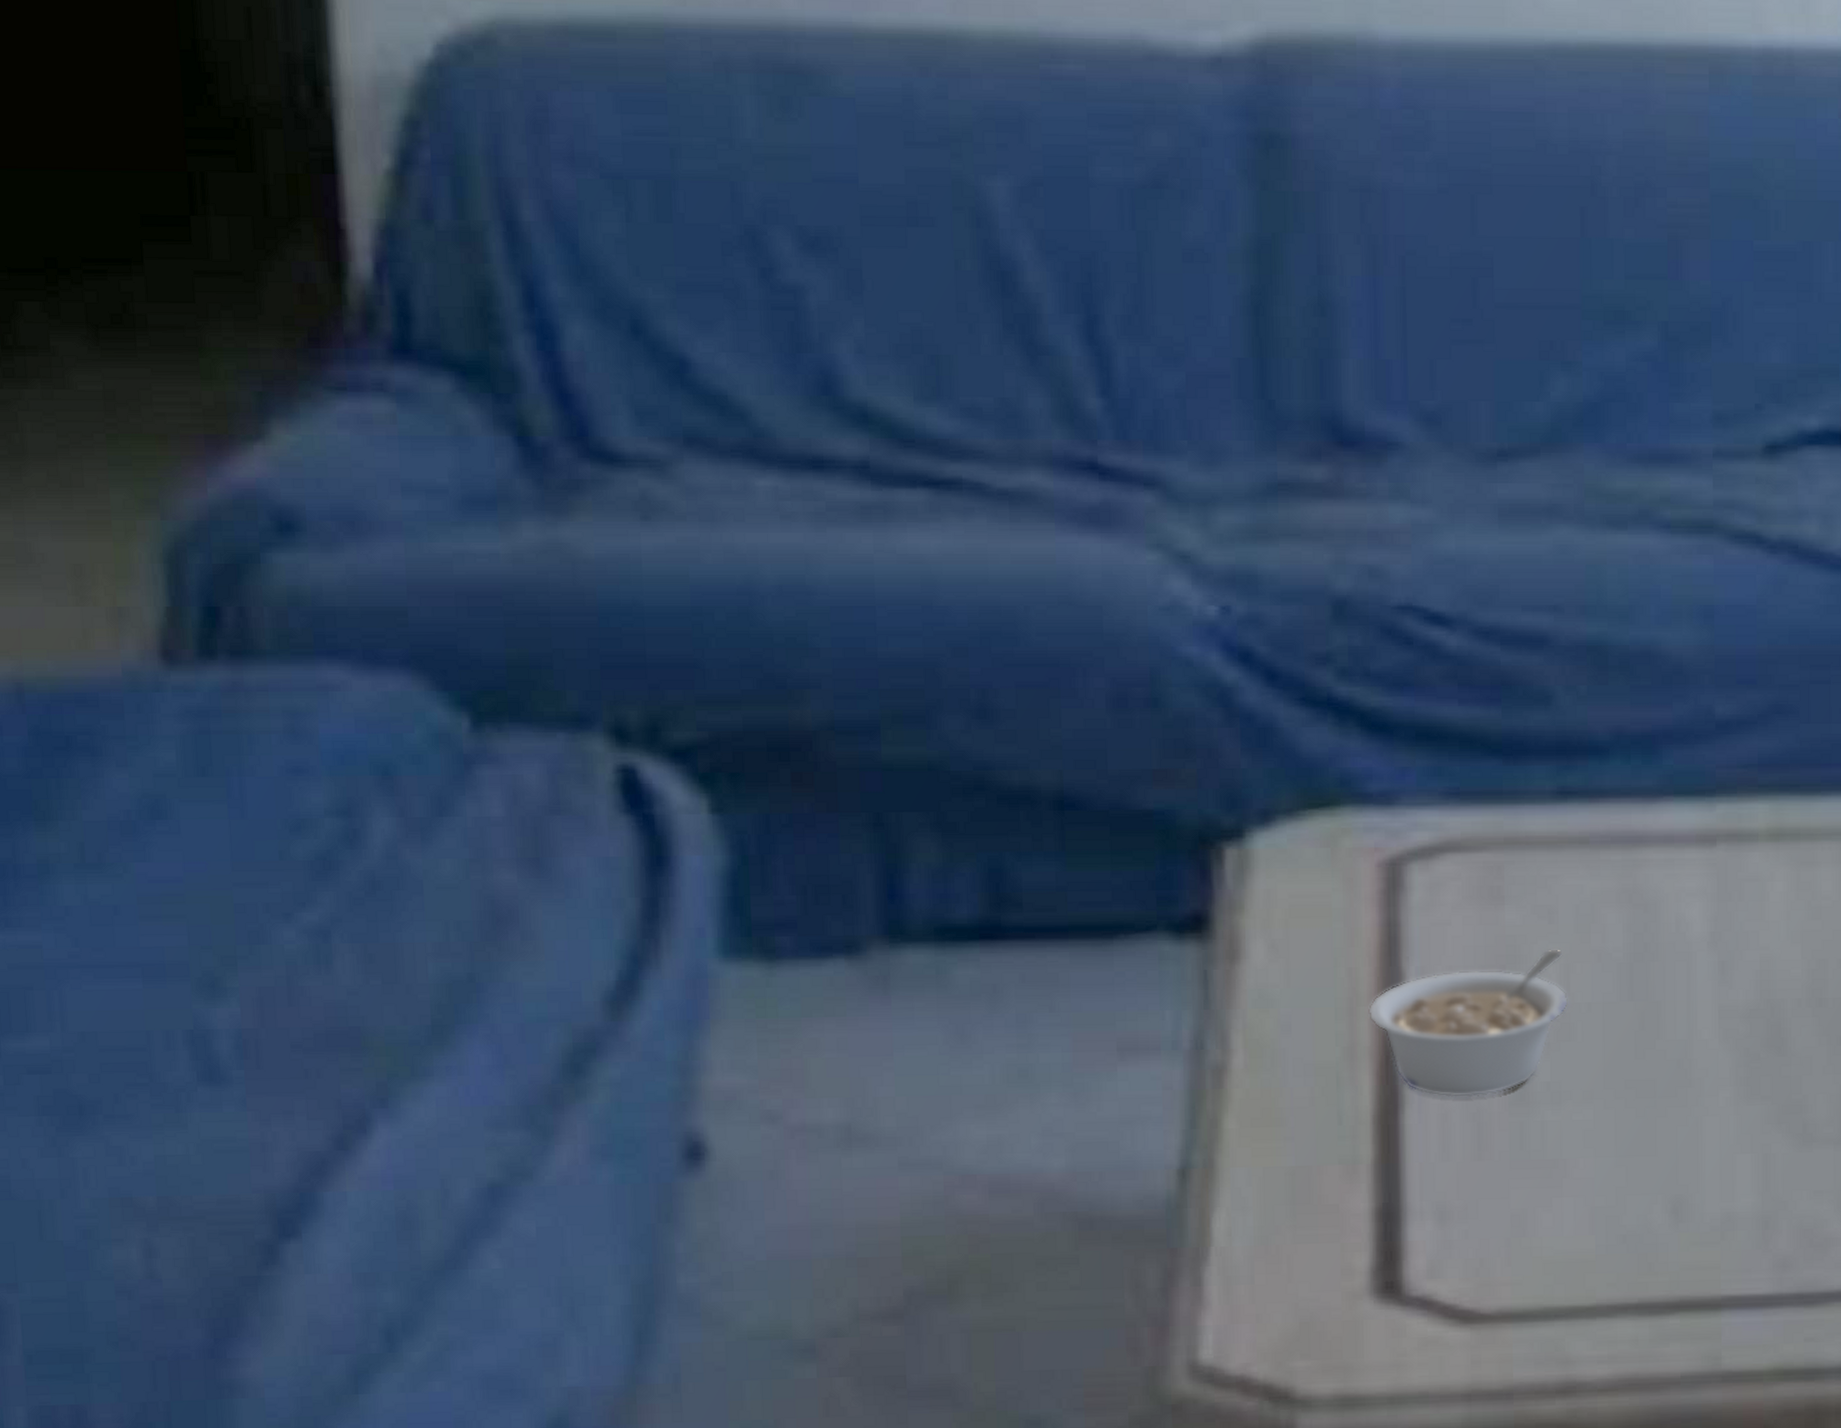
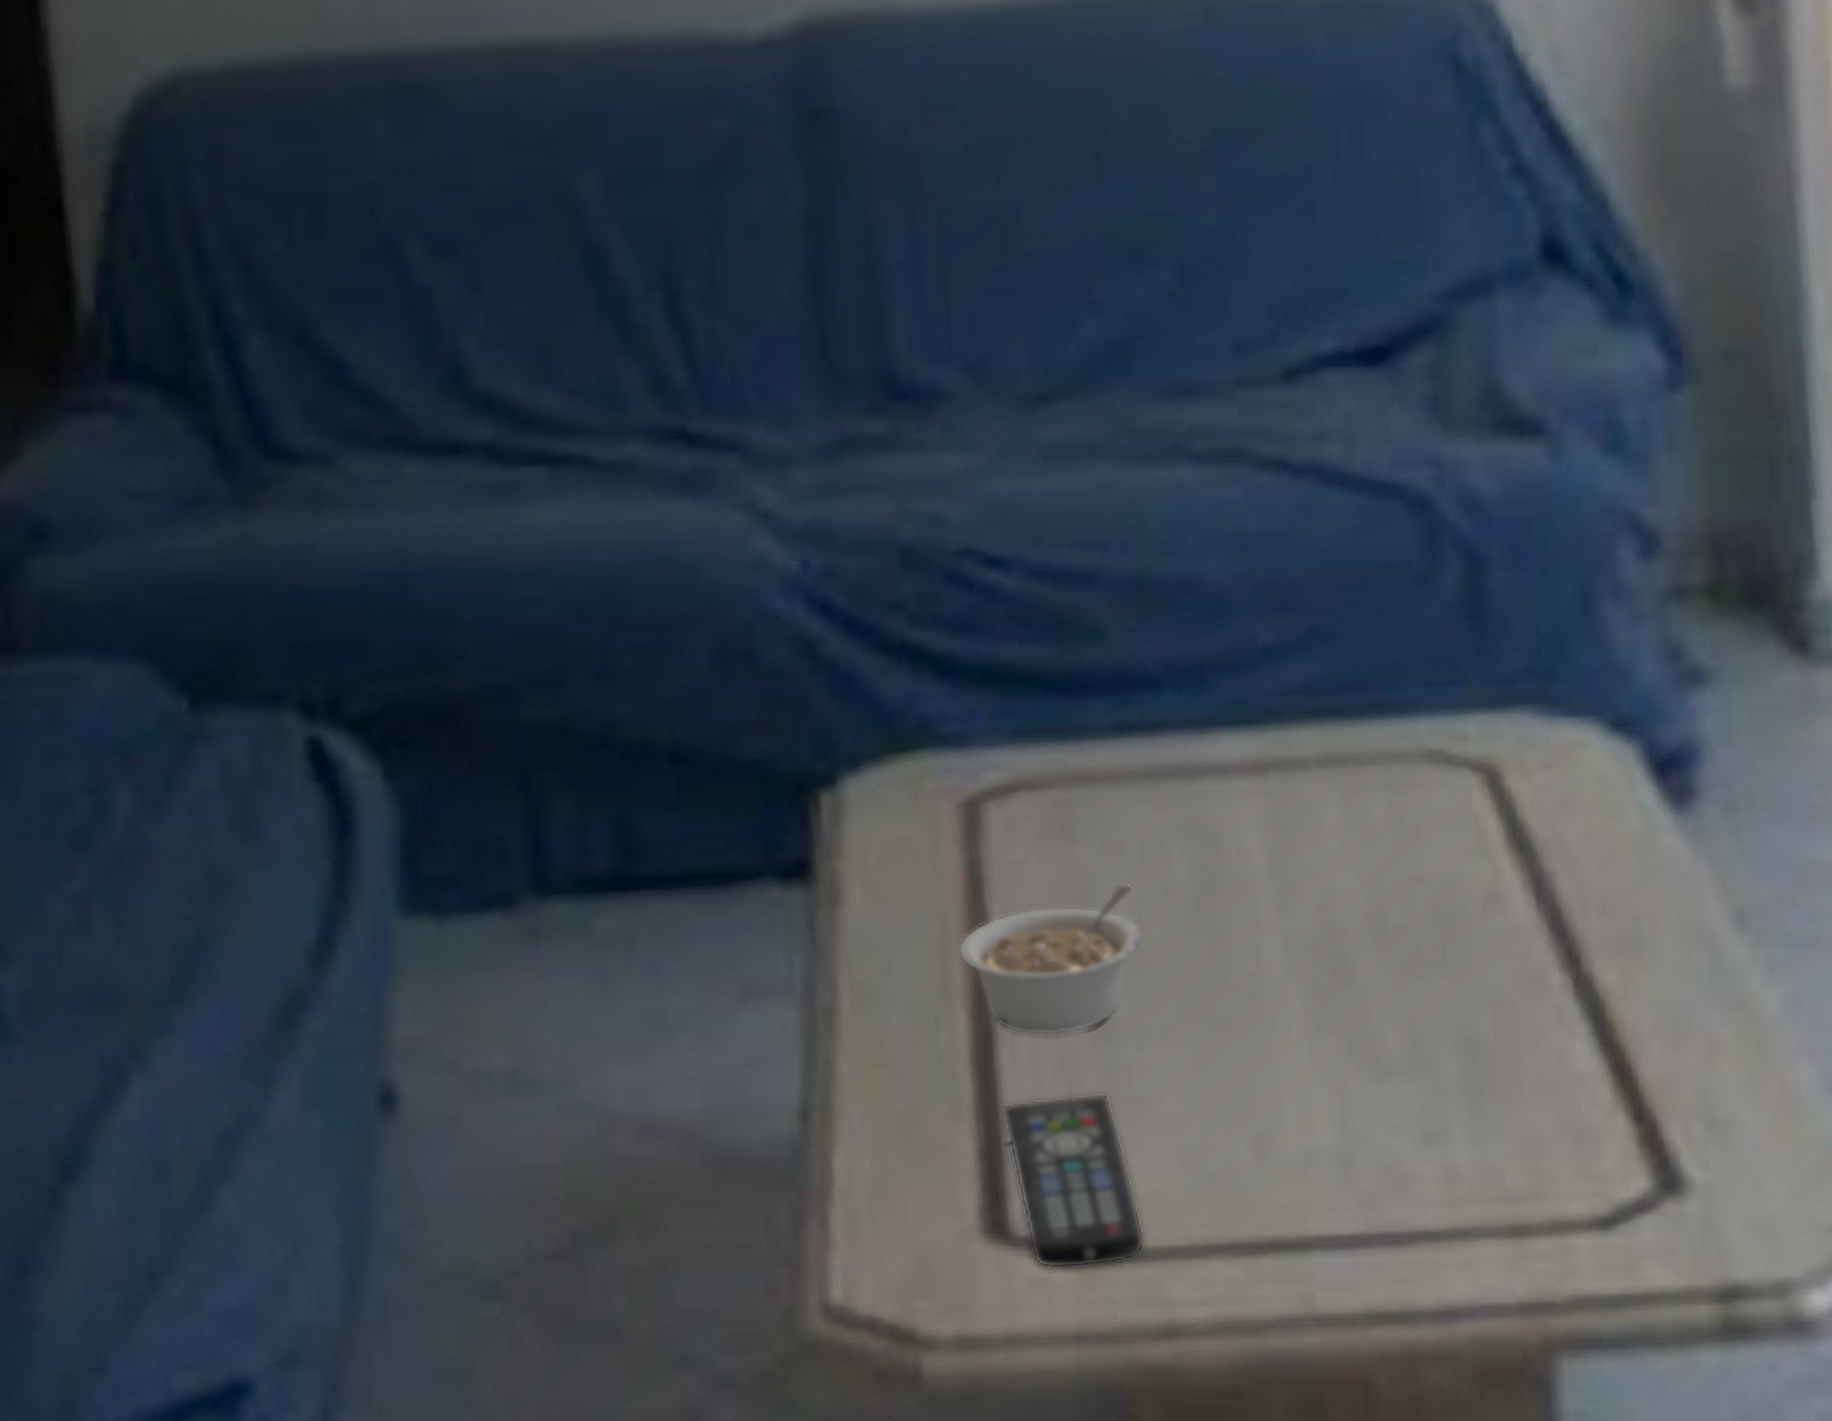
remote control: none [1403,1154,1549,1329] -> present [1001,1092,1146,1270]

